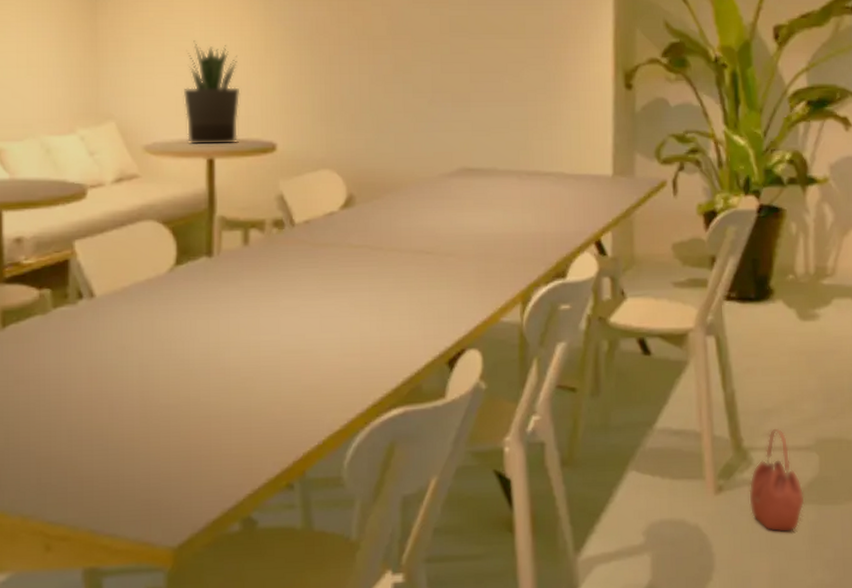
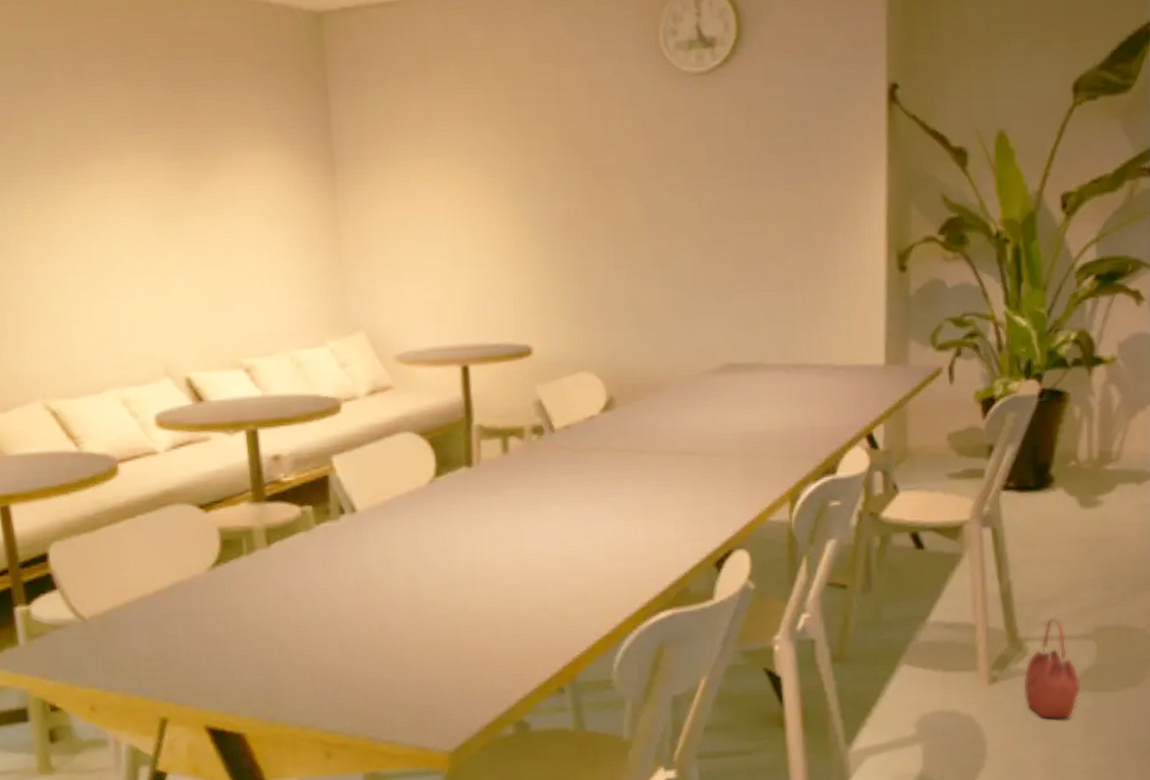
planter: present [183,40,241,145] -> none [433,241,492,352]

